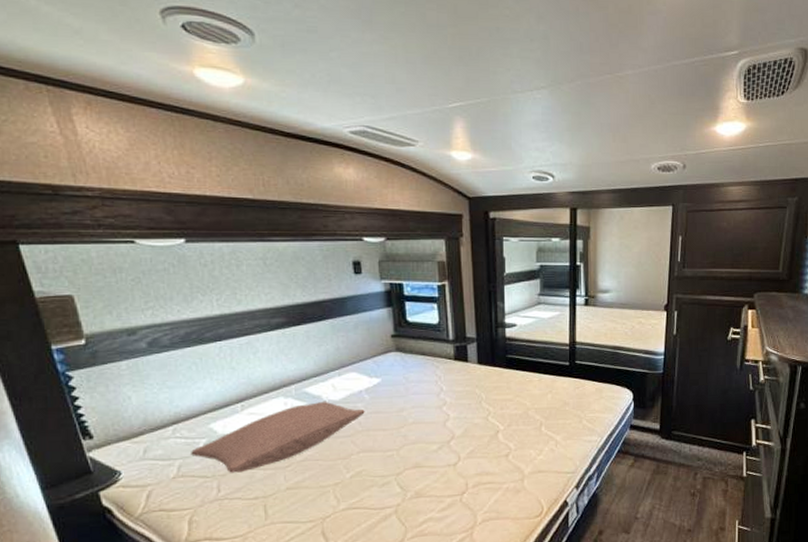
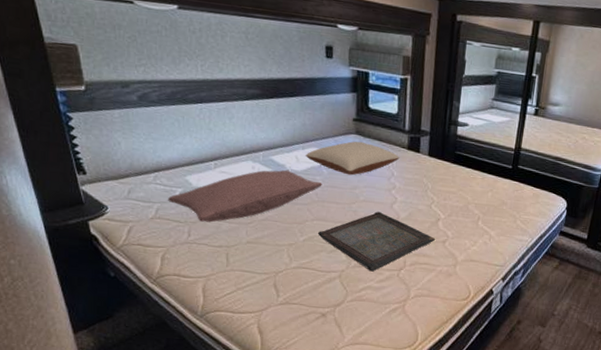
pillow: none [342,358,447,397] -> present [305,141,400,176]
serving tray: none [366,432,498,501] -> present [318,211,436,272]

